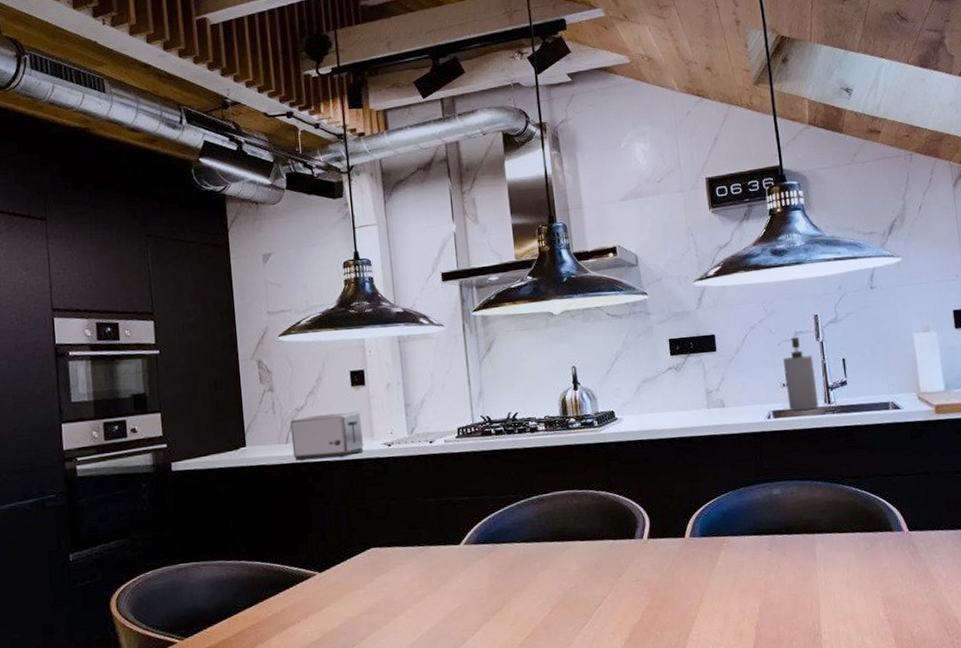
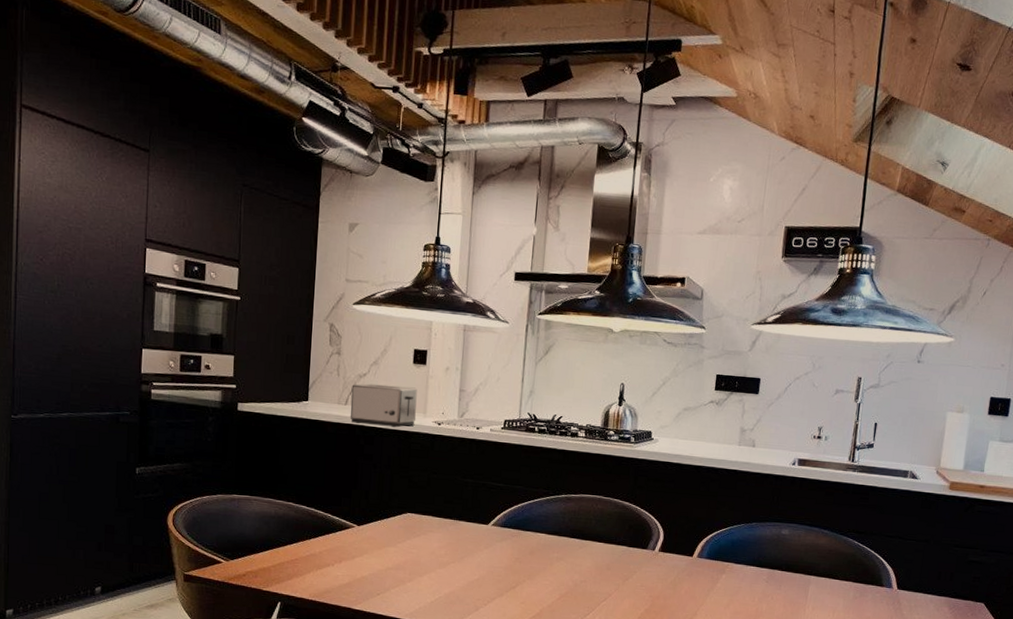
soap dispenser: present [777,336,819,411] -> none [814,394,847,464]

